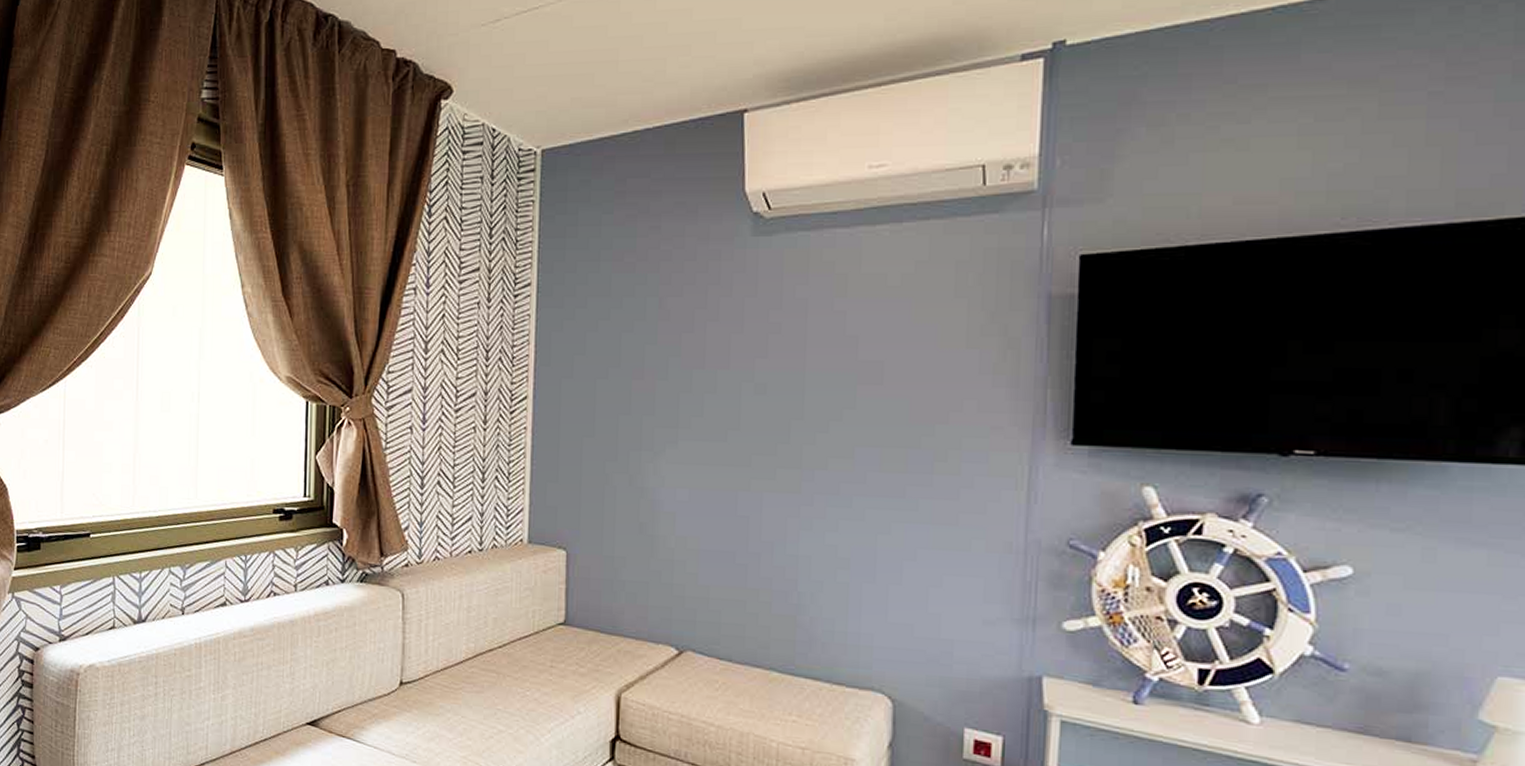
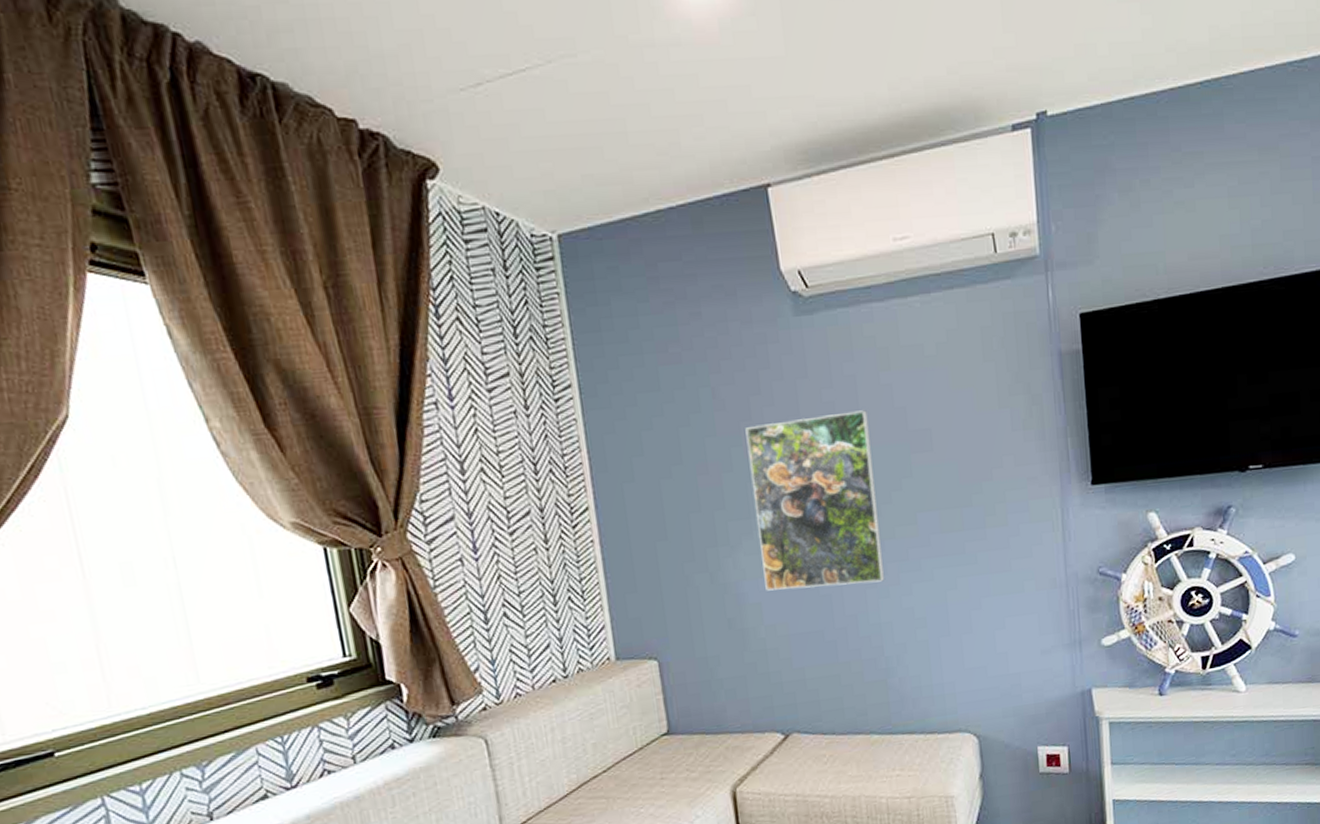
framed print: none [682,335,815,513] -> present [745,410,885,591]

